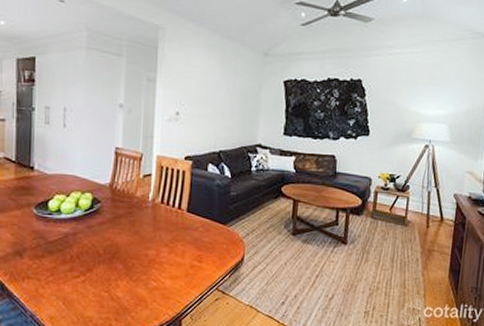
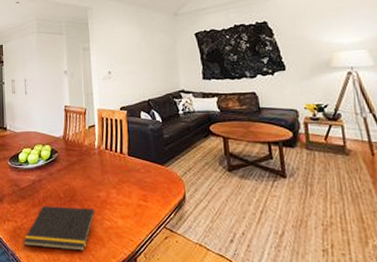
notepad: none [47,263,141,312] -> present [23,206,95,251]

